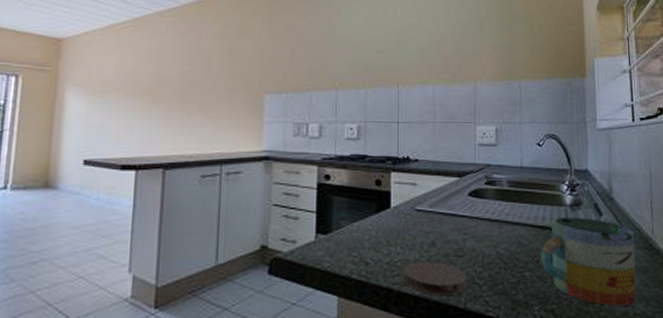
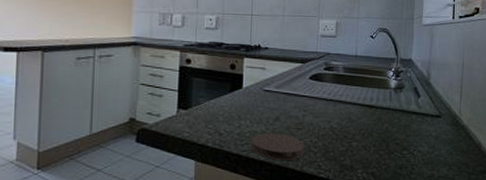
mug: present [540,217,637,306] -> none [366,98,445,169]

